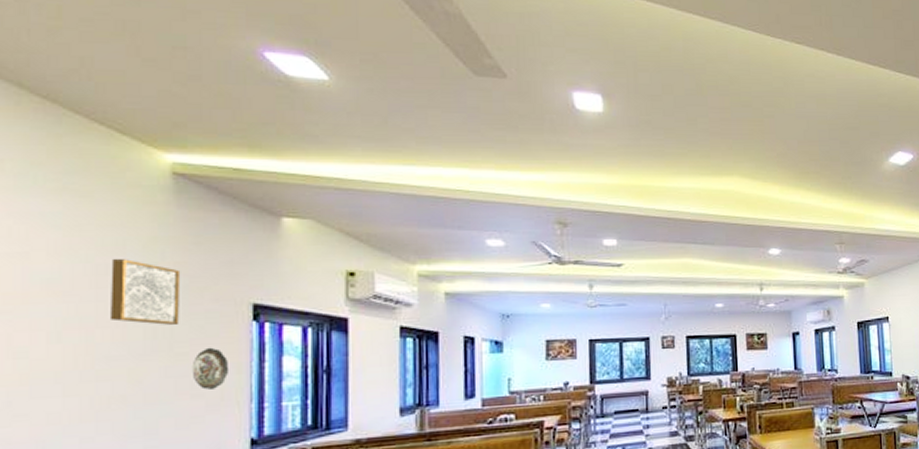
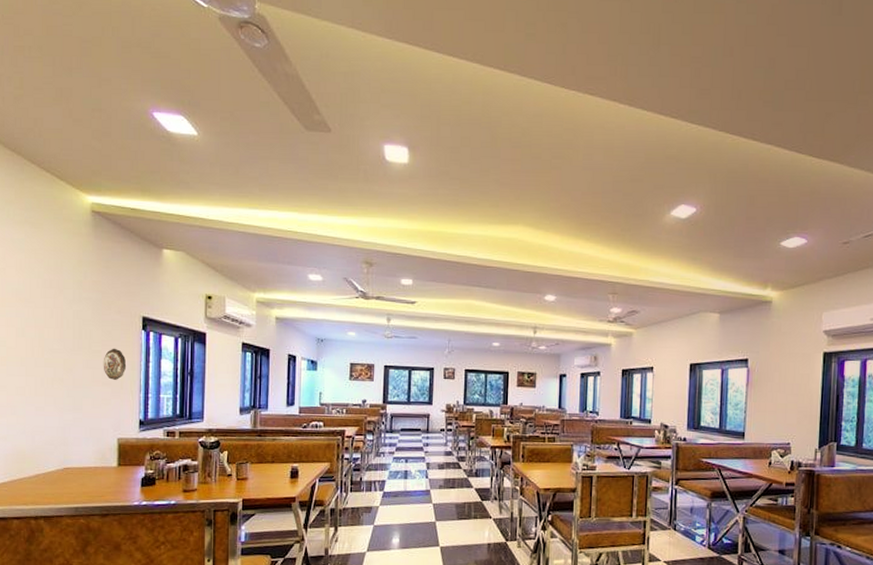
wall art: present [111,258,181,325] -> none [53,275,97,329]

